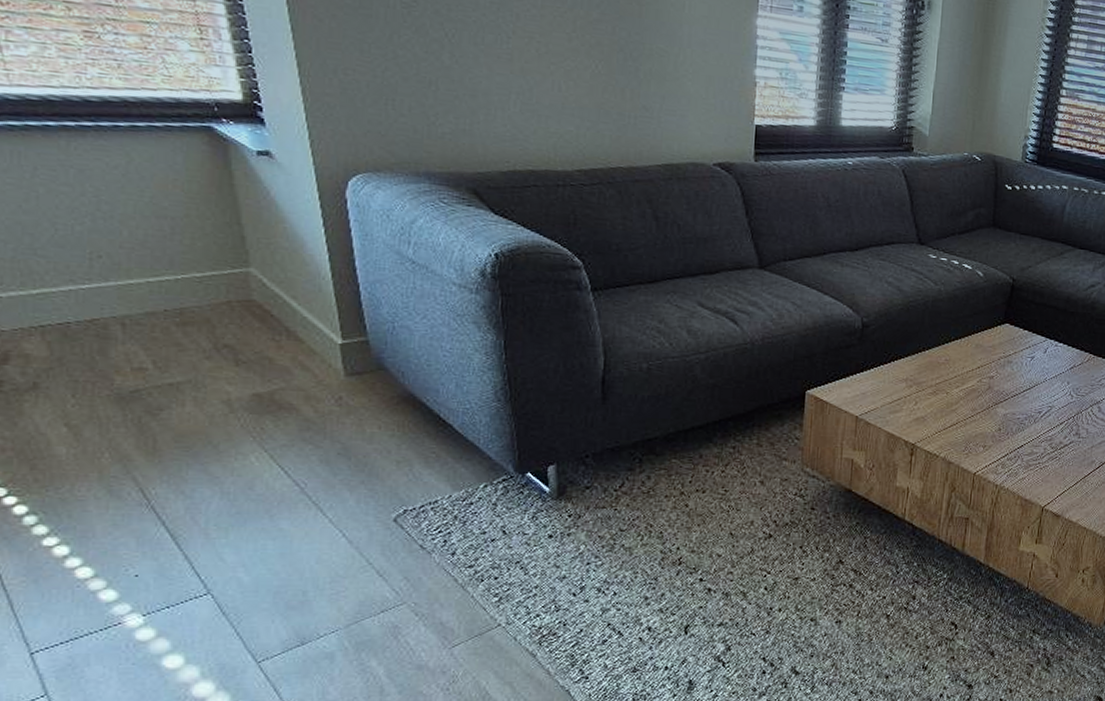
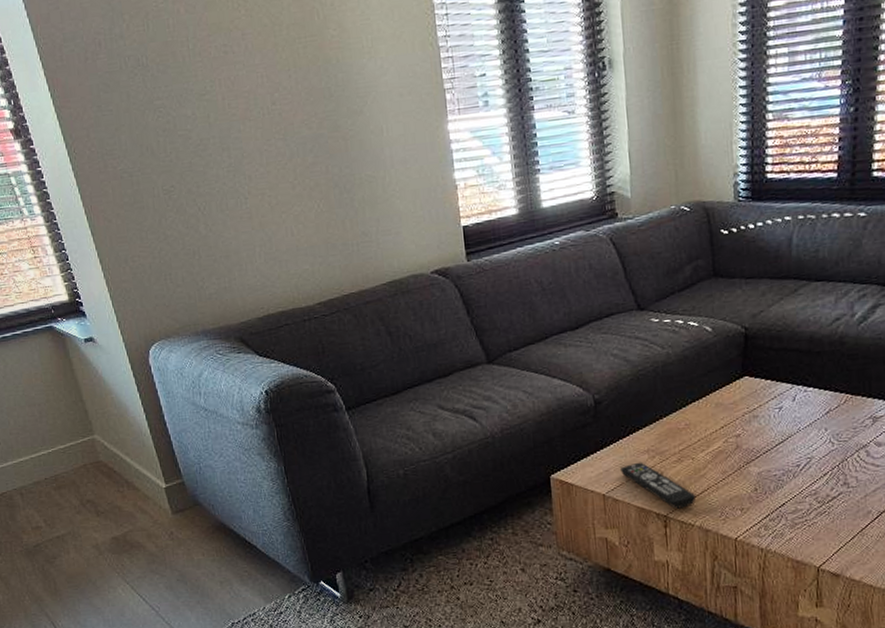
remote control: none [877,389,945,439] -> present [620,462,697,509]

